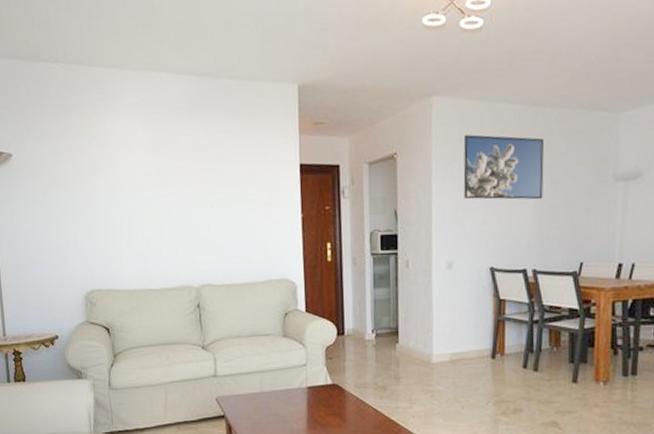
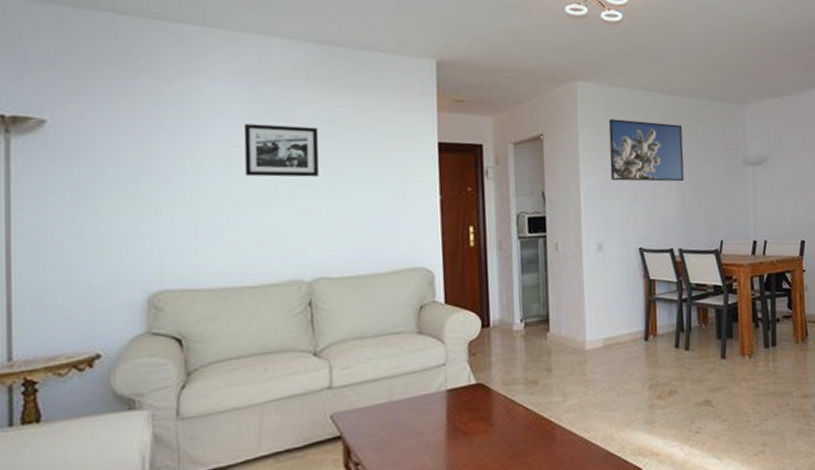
picture frame: none [144,151,202,198] -> present [243,124,319,177]

